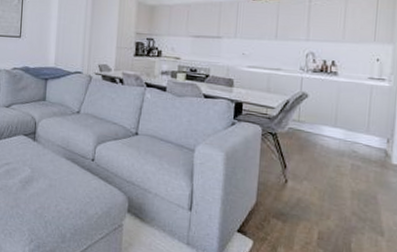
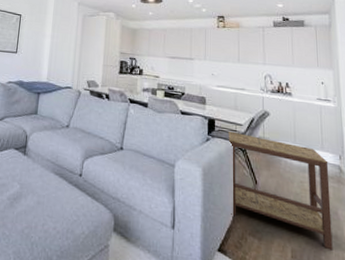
side table: none [254,114,373,233] -> present [228,131,333,251]

